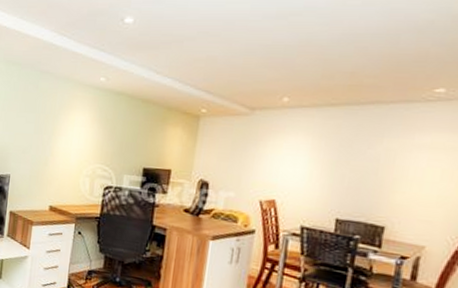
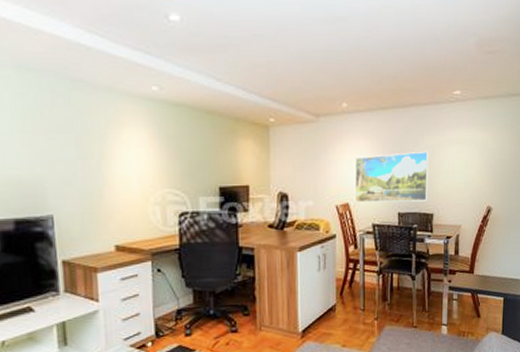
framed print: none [282,153,389,211] -> present [354,151,429,203]

